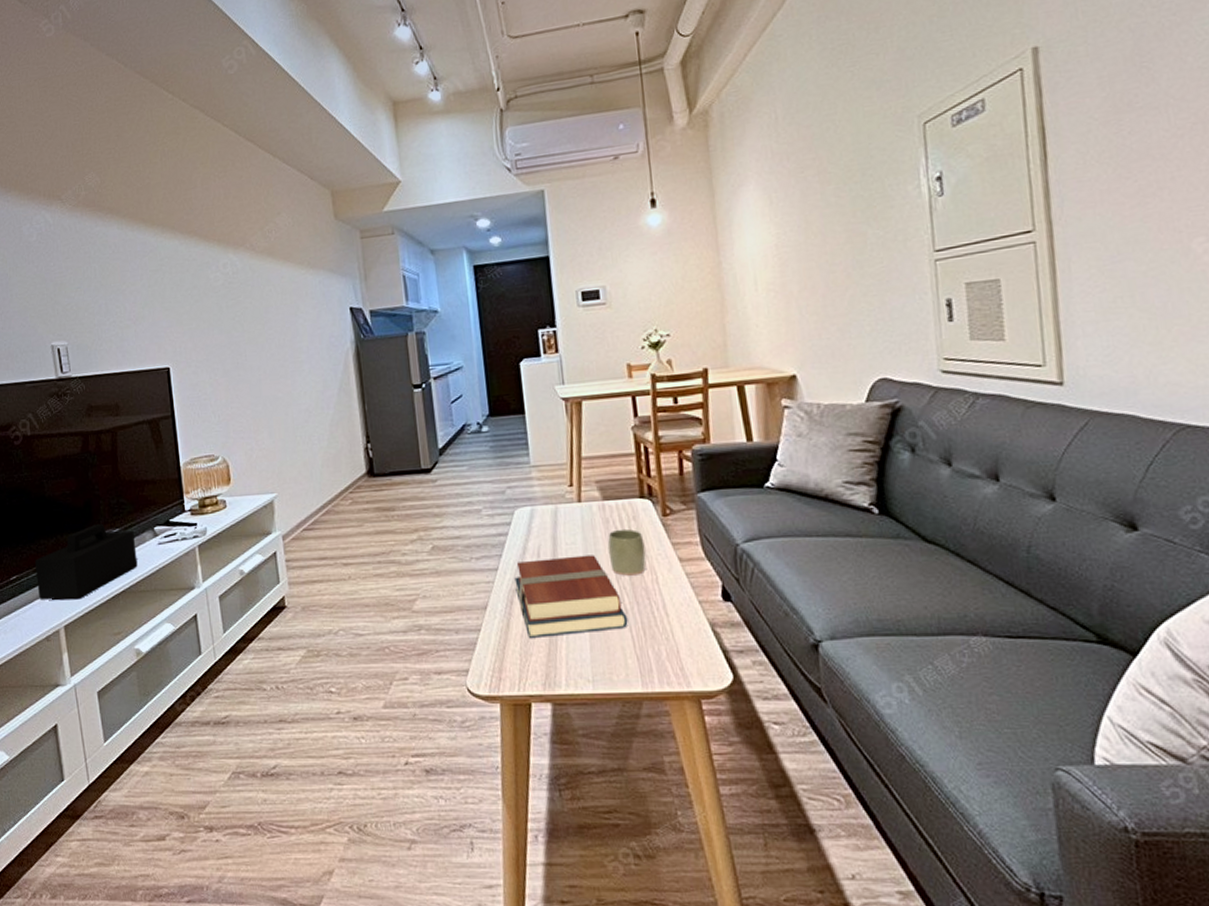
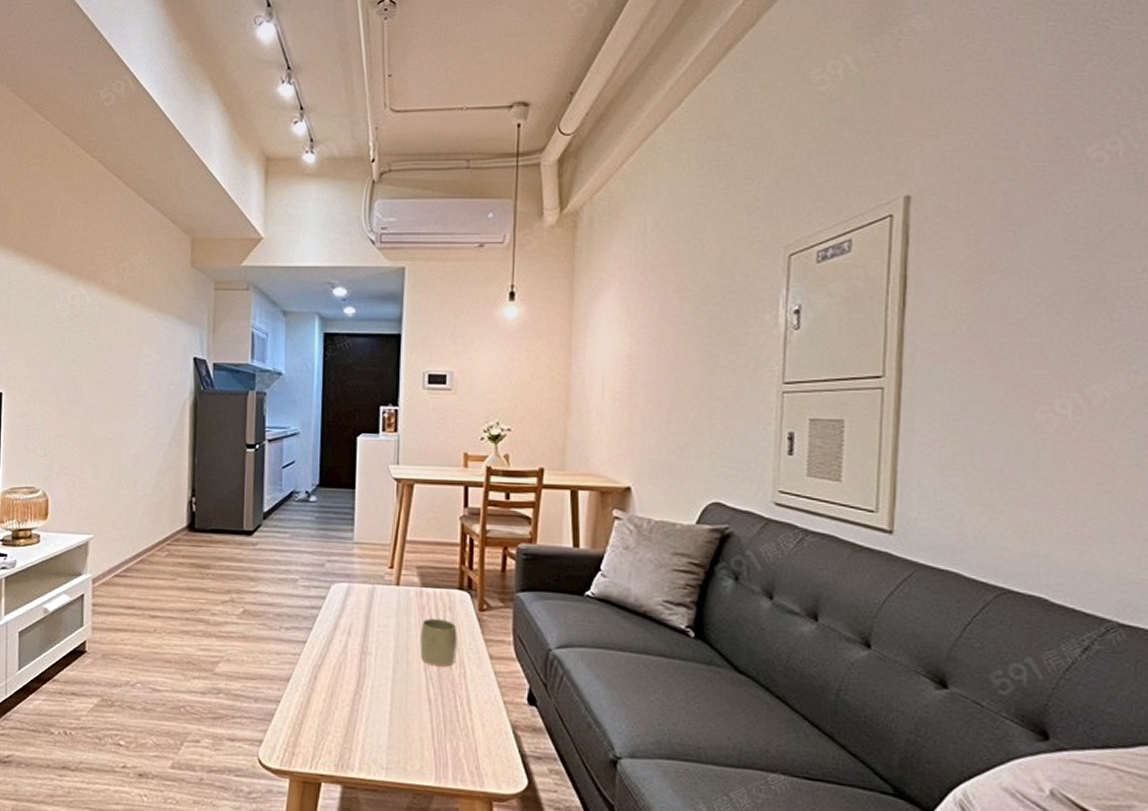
books: present [514,555,628,639] -> none [321,637,430,720]

